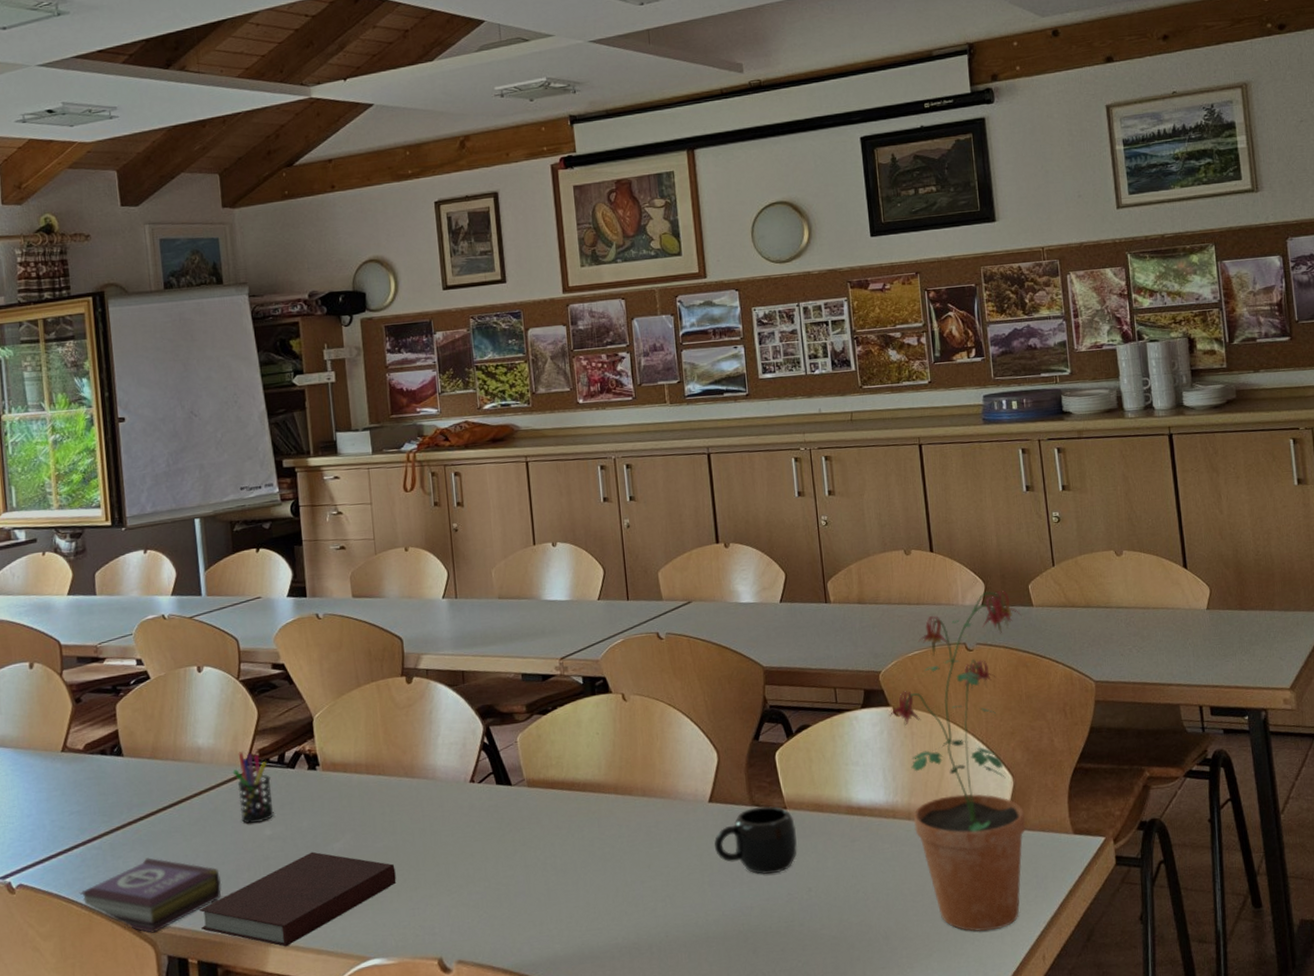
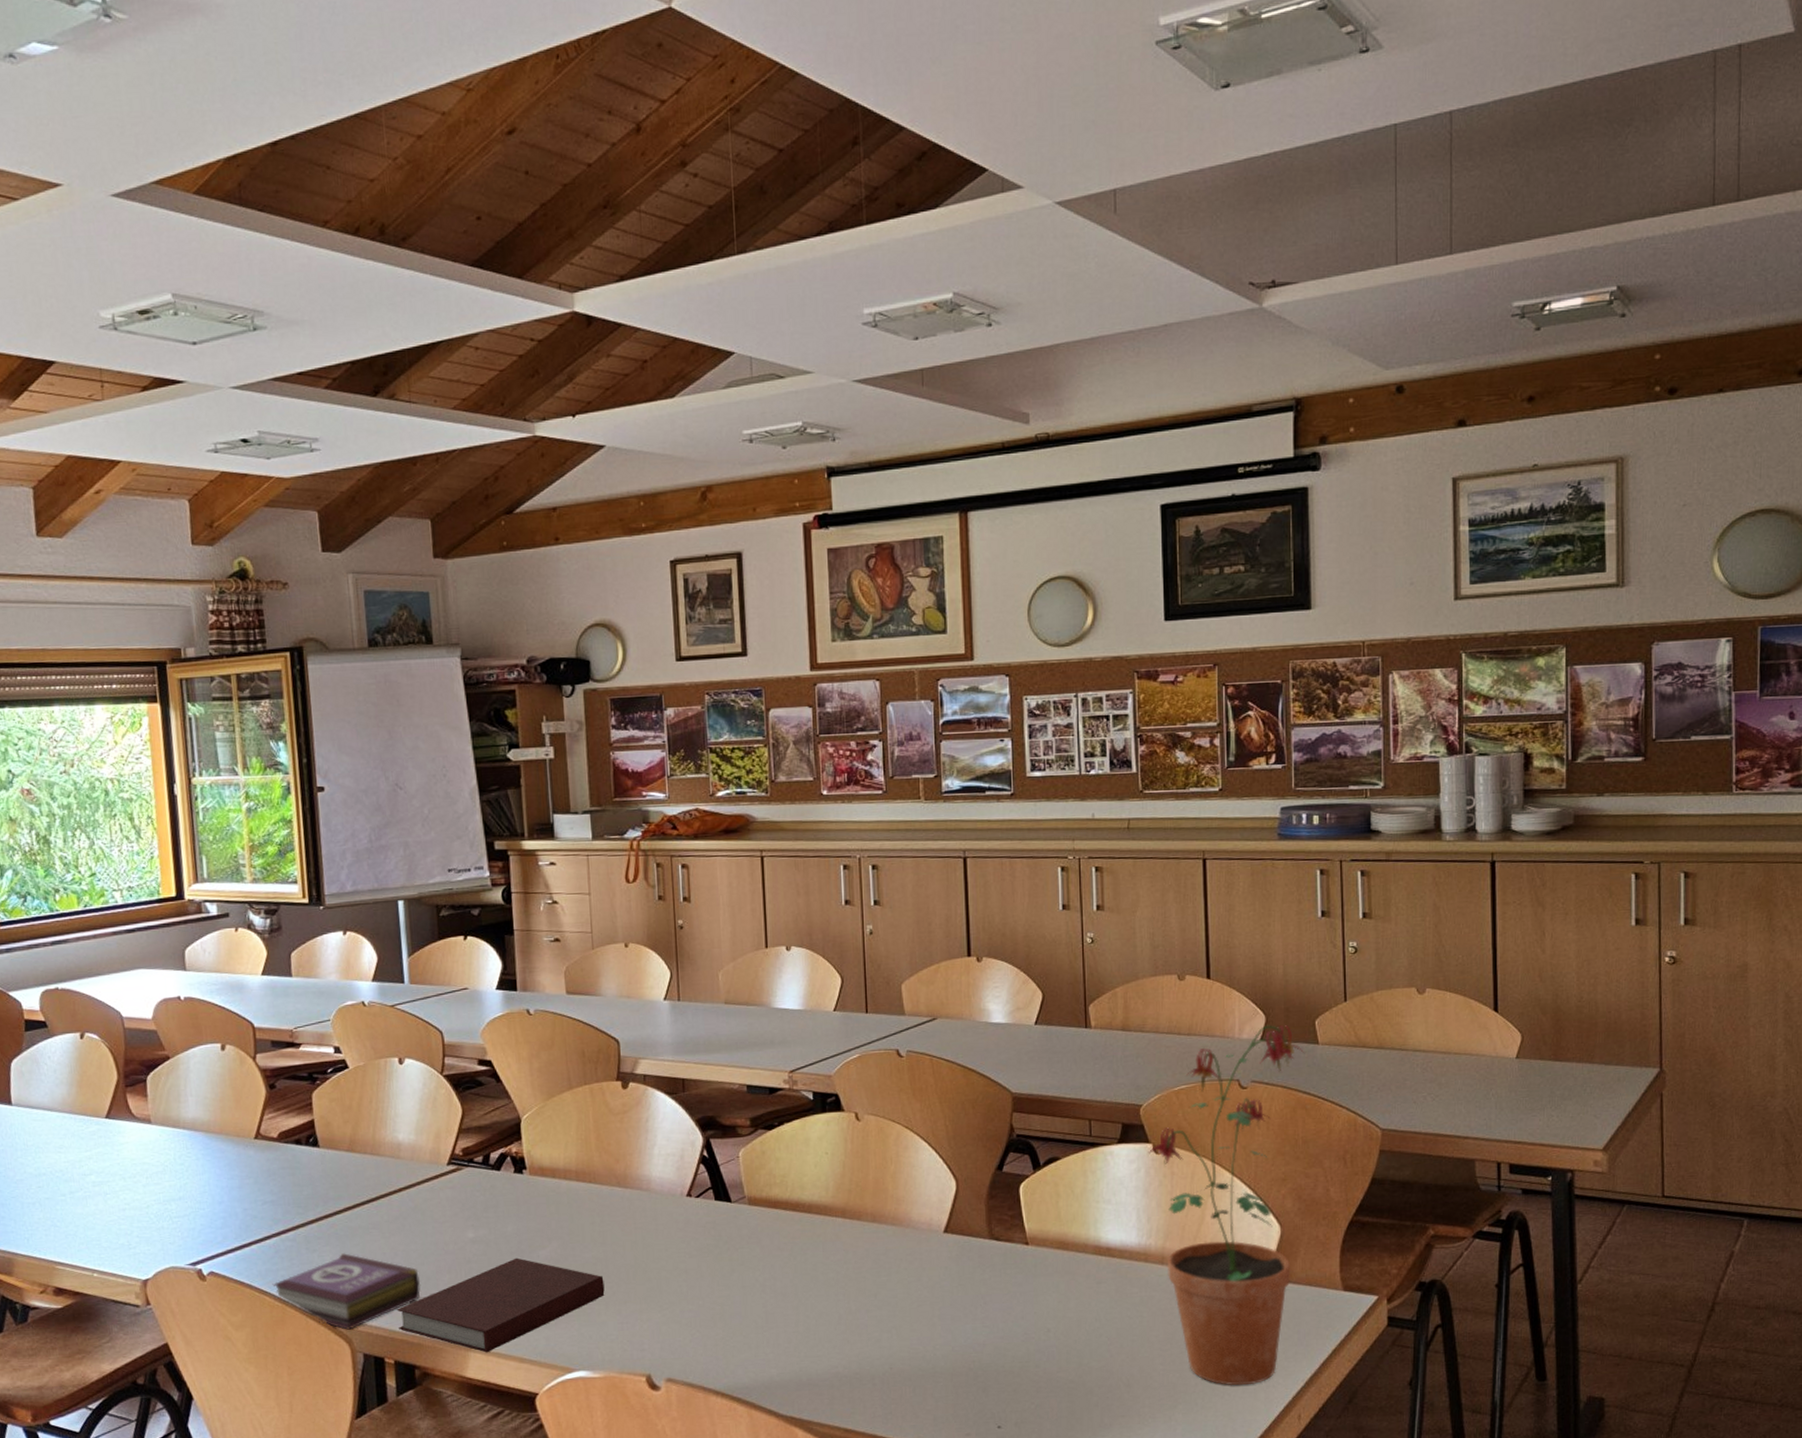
pen holder: present [232,752,274,824] -> none [434,1150,477,1225]
mug: present [714,806,797,875] -> none [947,1240,1038,1311]

